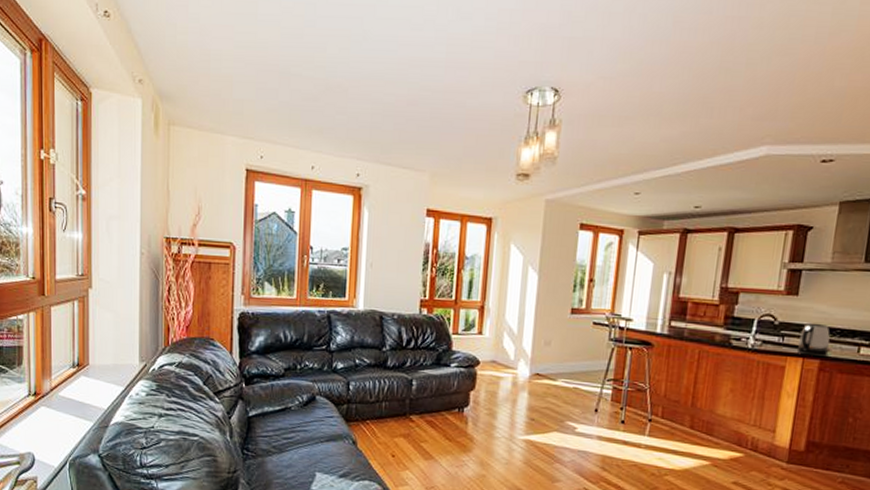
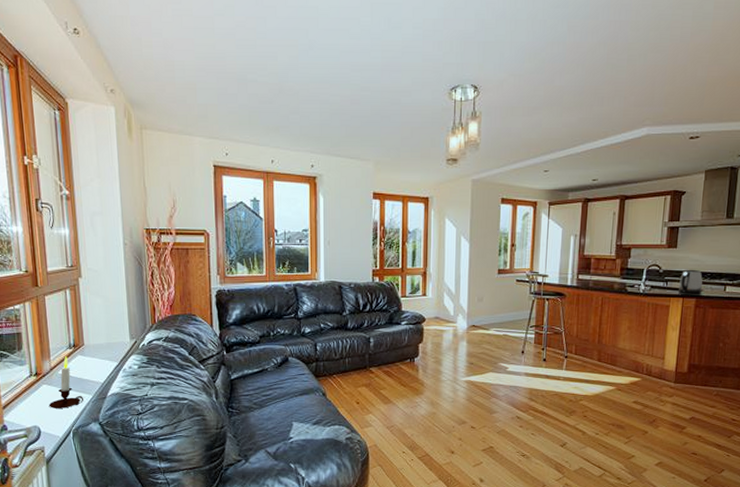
candle: none [45,376,83,435] -> present [48,356,83,408]

